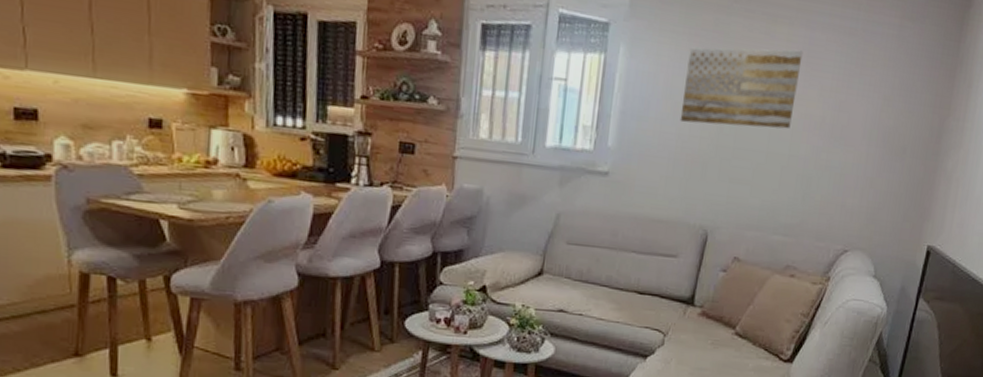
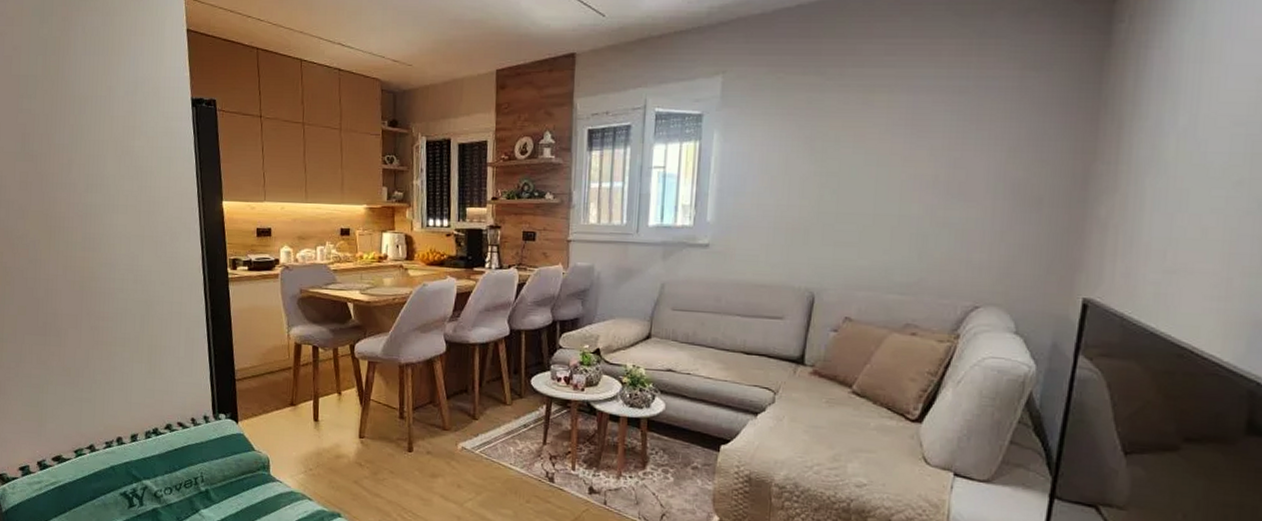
wall art: present [680,48,803,130] -> none [777,115,907,194]

